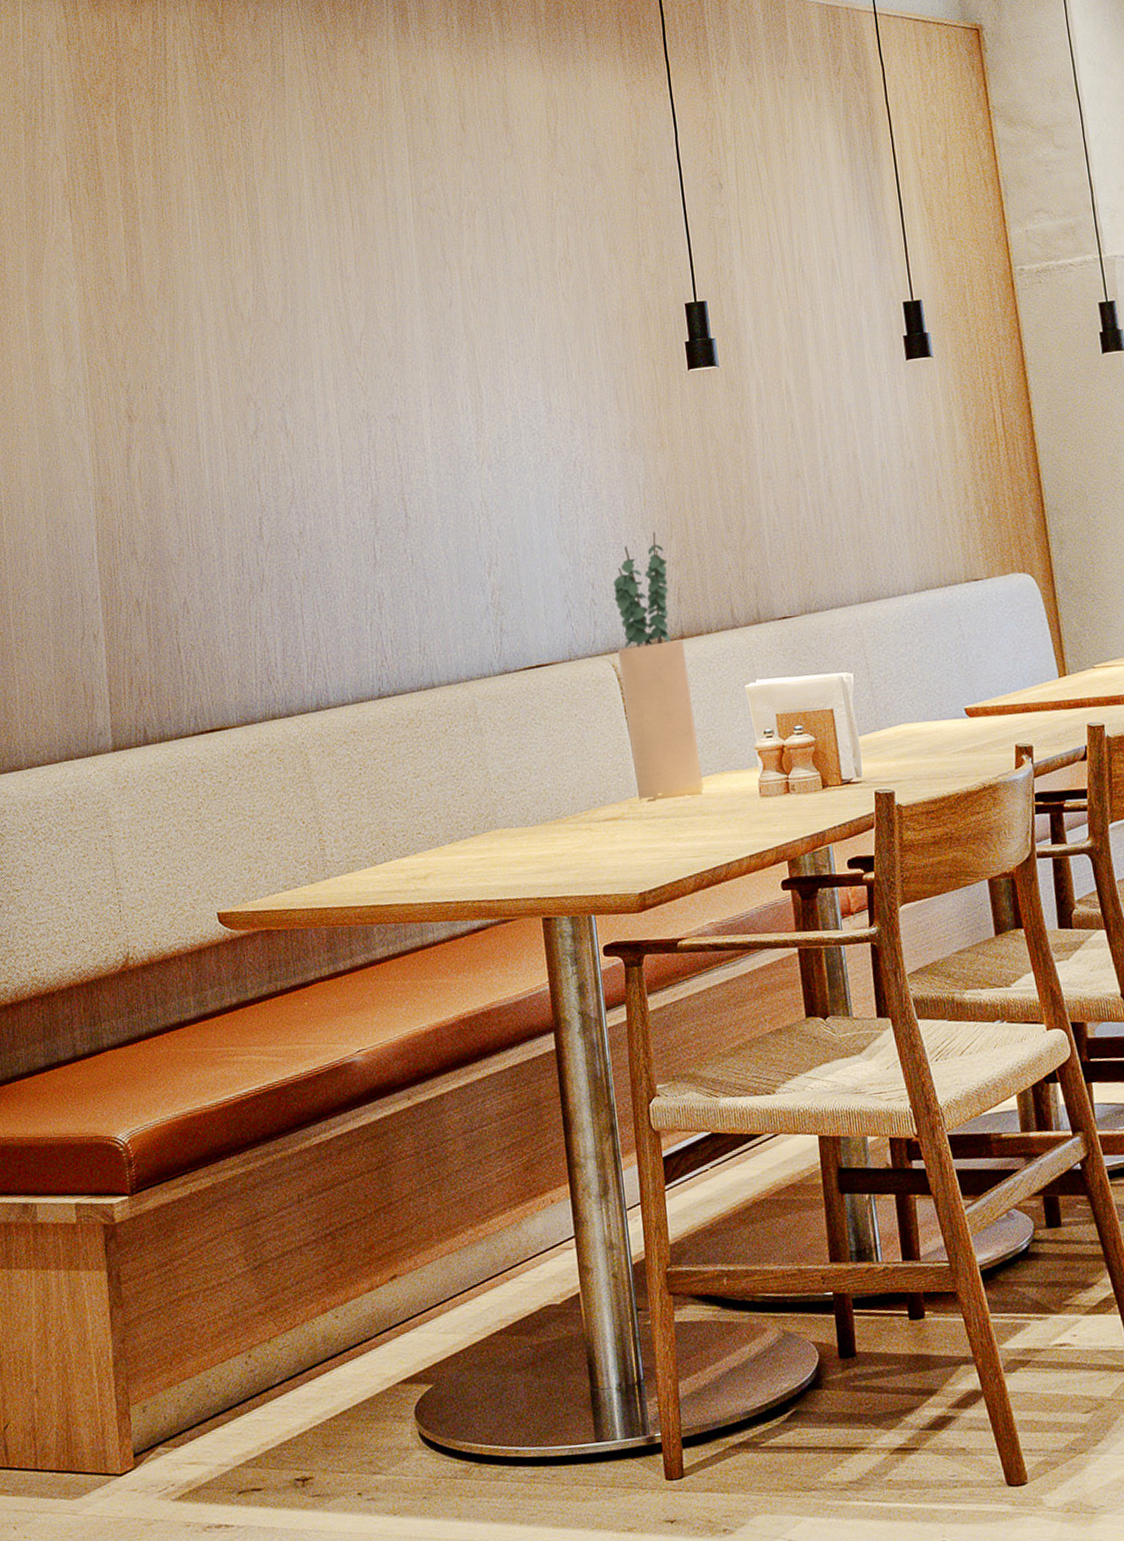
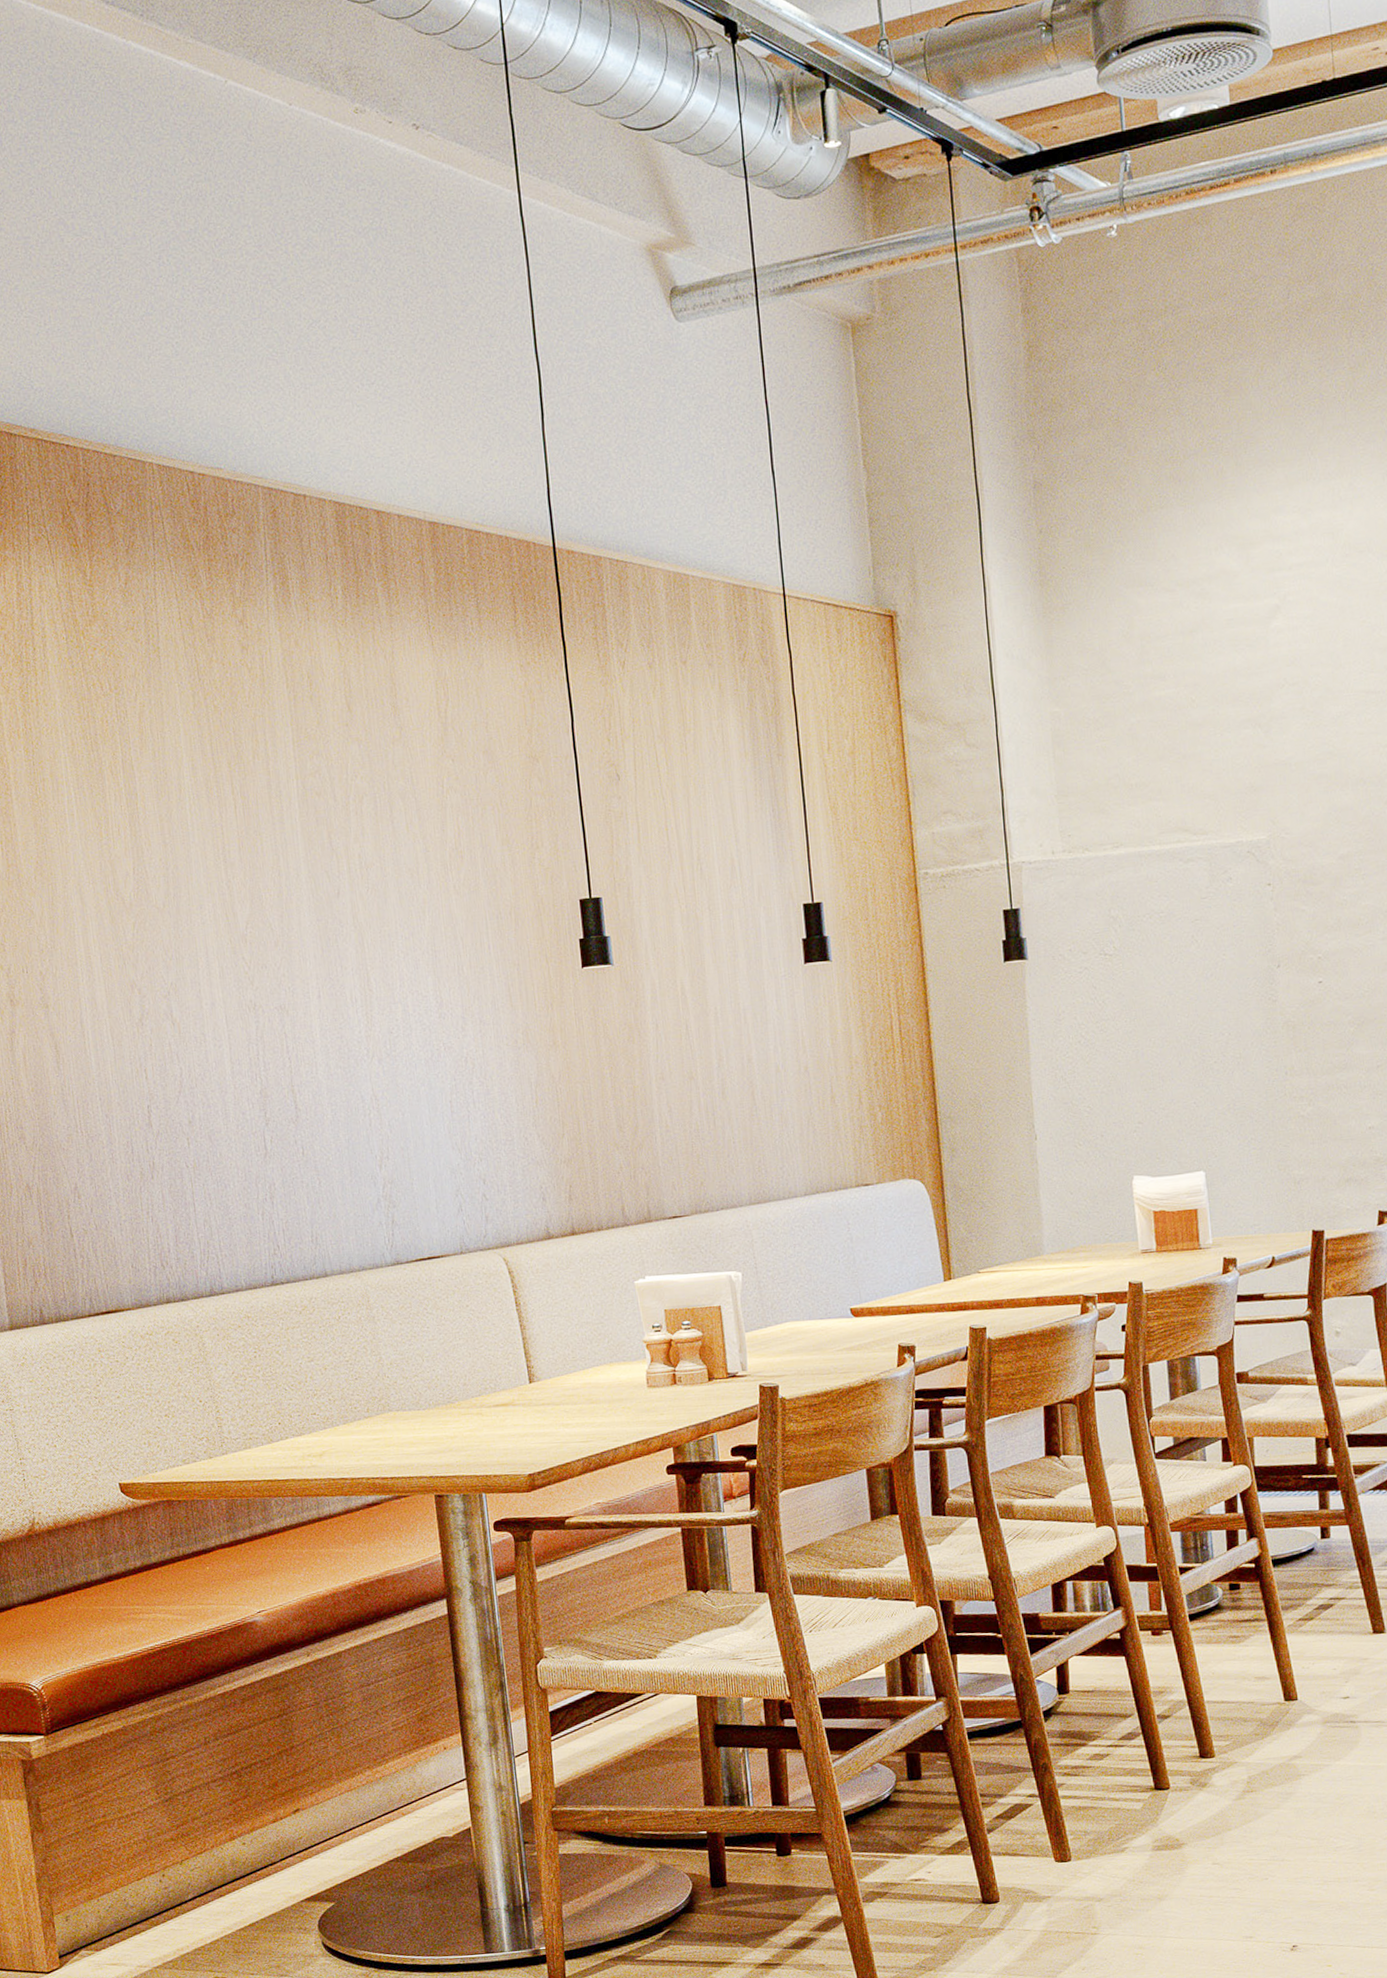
vase: present [613,532,704,803] -> none [504,1130,592,1390]

